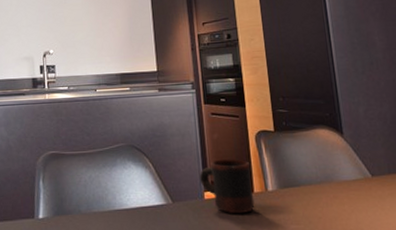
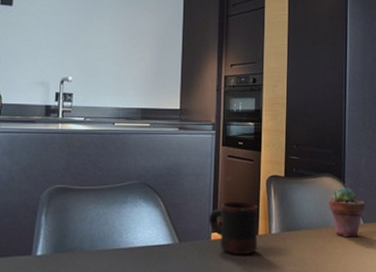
potted succulent: none [327,139,371,193] -> present [329,187,365,237]

